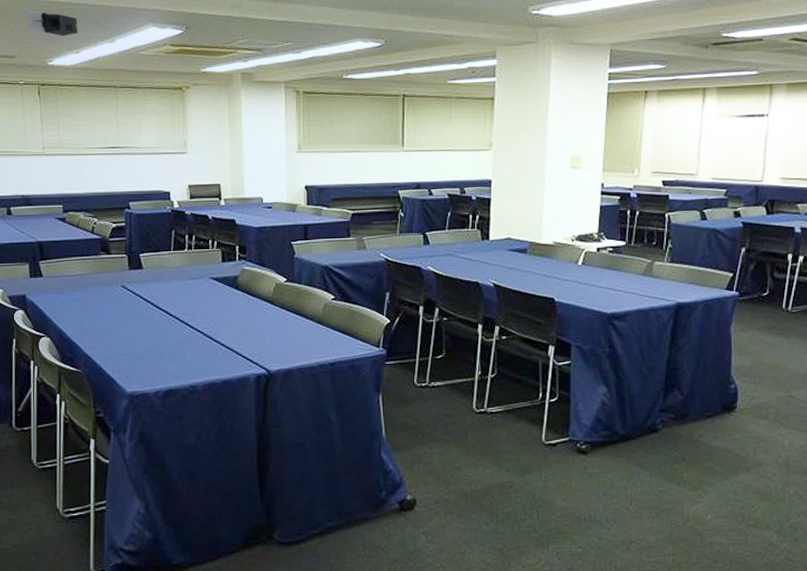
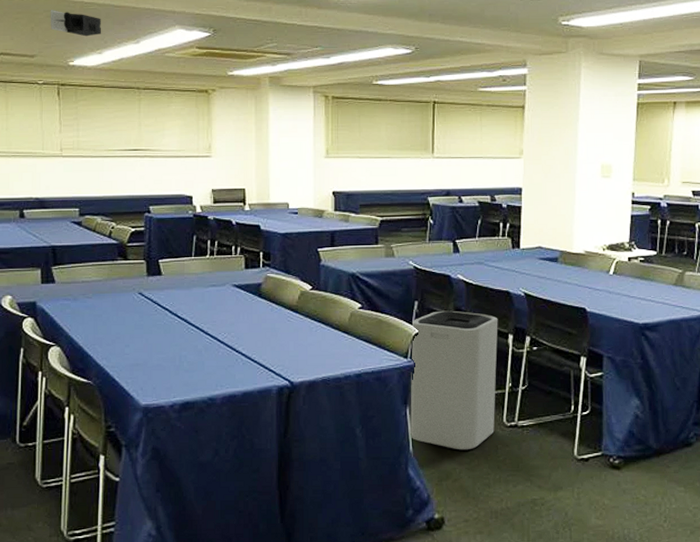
trash can: none [382,301,468,436] -> present [410,310,498,450]

